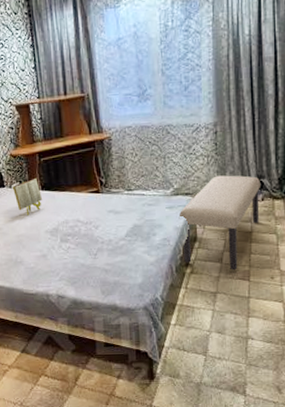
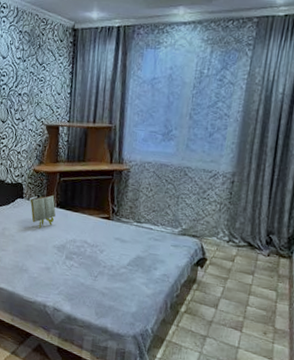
bench: present [178,175,260,270] -> none [180,223,269,319]

